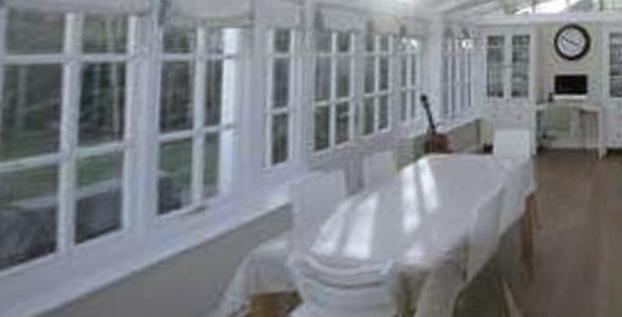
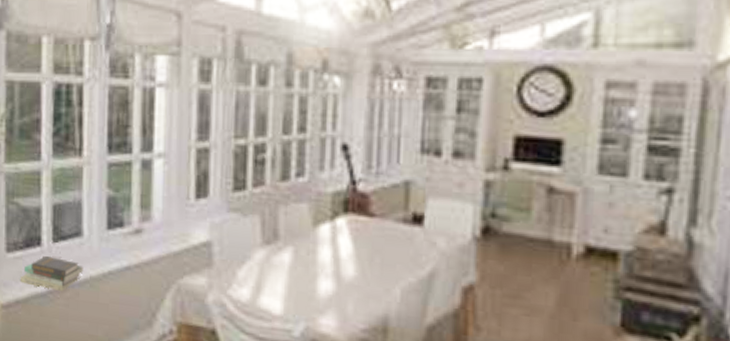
books: none [17,260,123,305] -> present [20,256,84,291]

